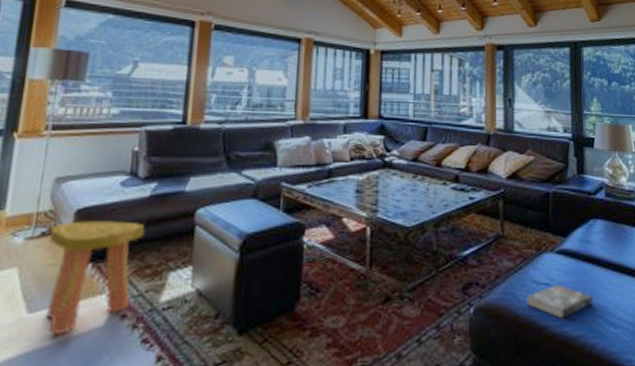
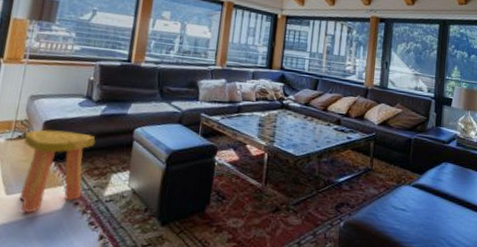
book: present [526,284,593,319] -> none [385,210,438,238]

